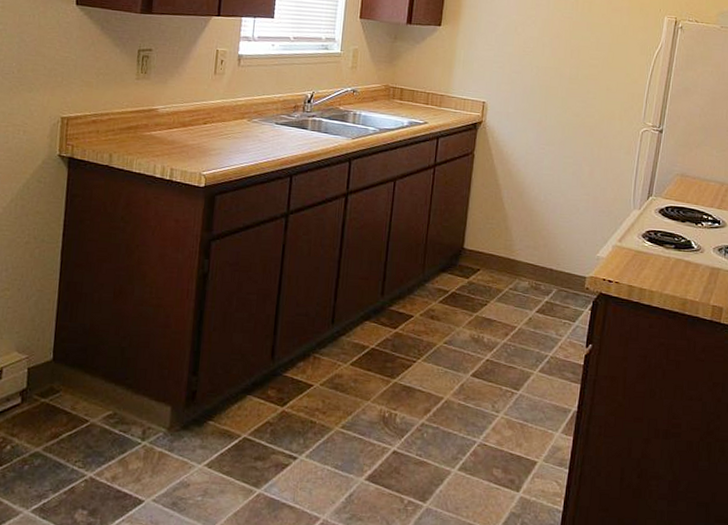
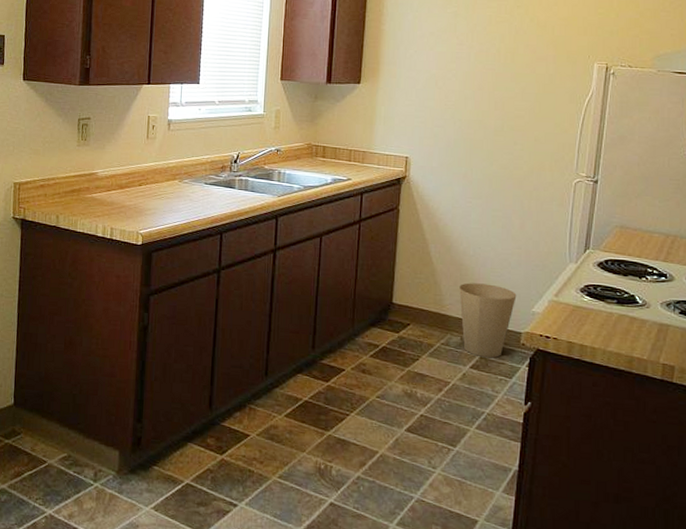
trash can: none [529,228,583,303] -> present [459,283,517,358]

